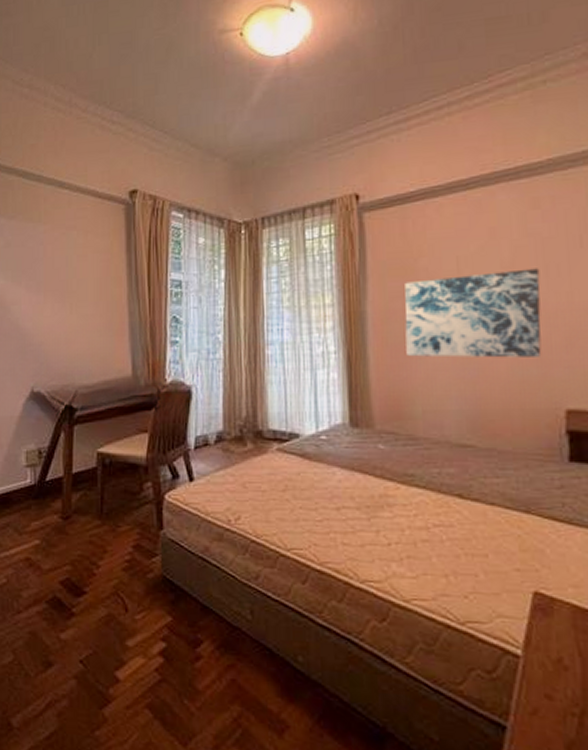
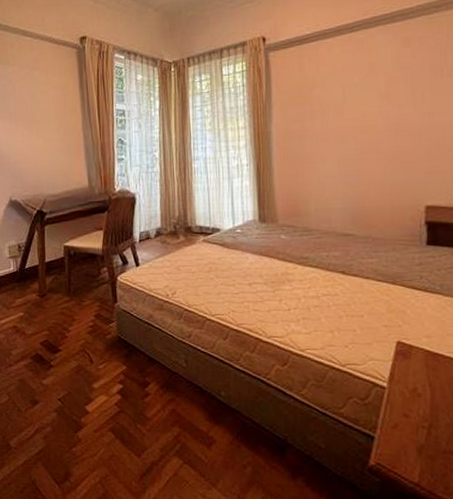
wall art: present [404,268,542,358] -> none [301,95,409,168]

